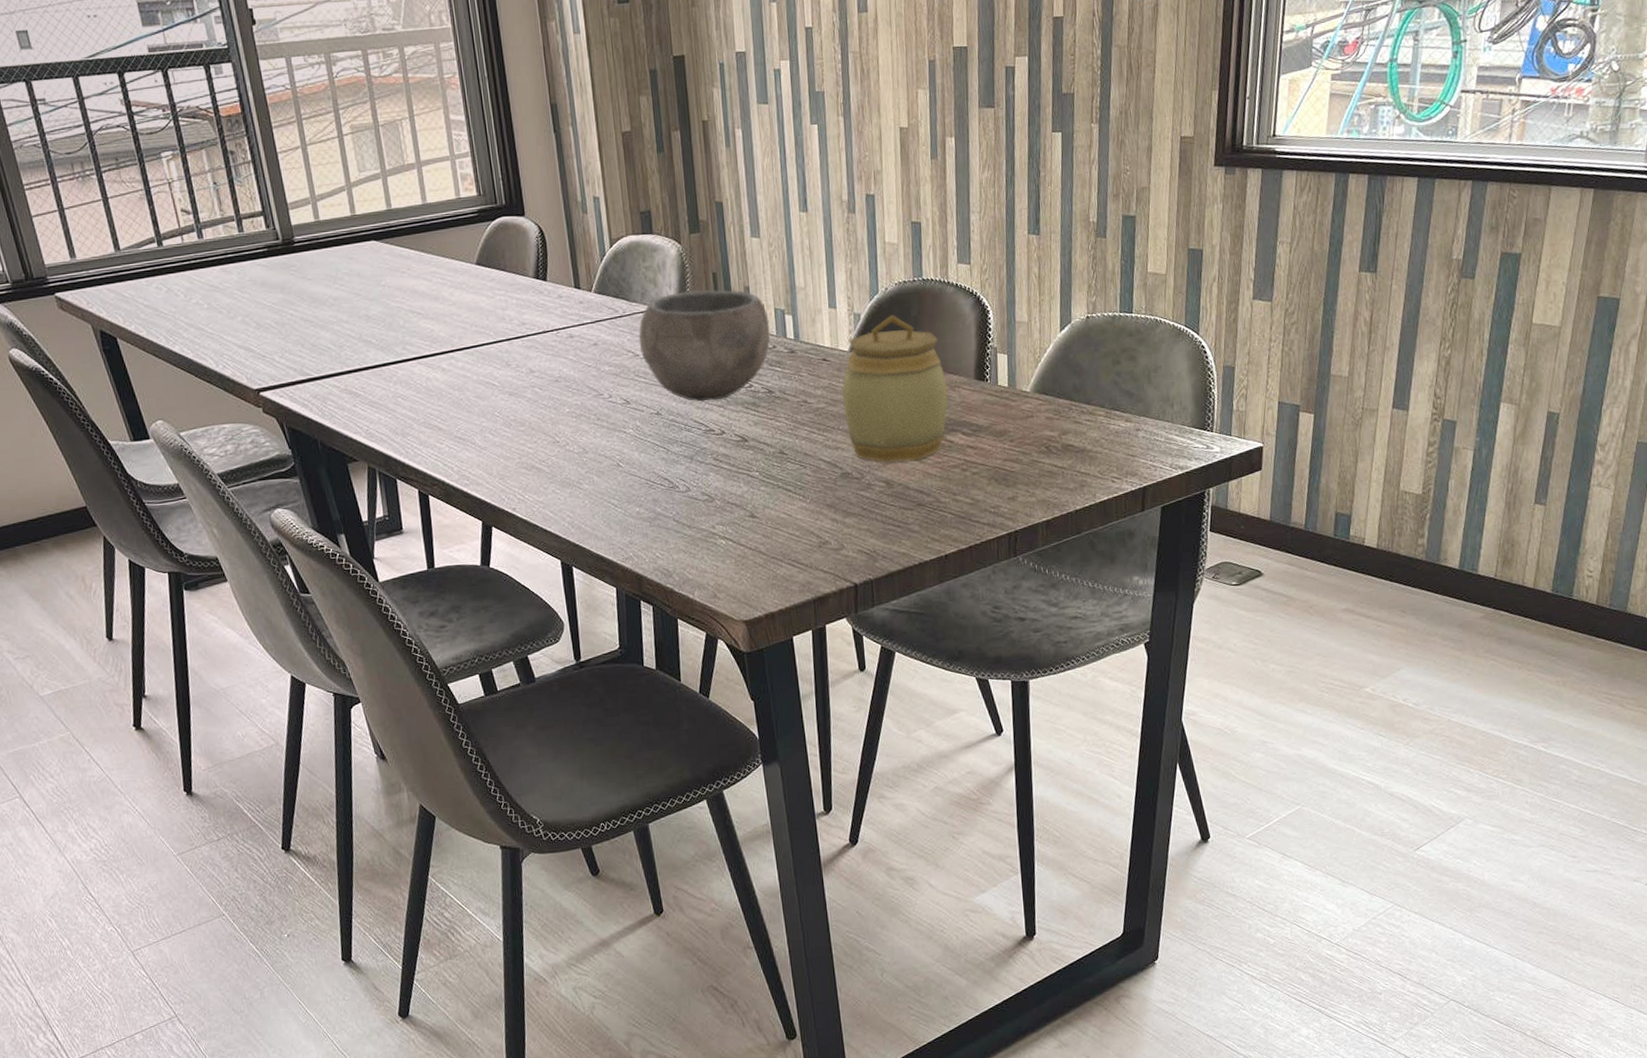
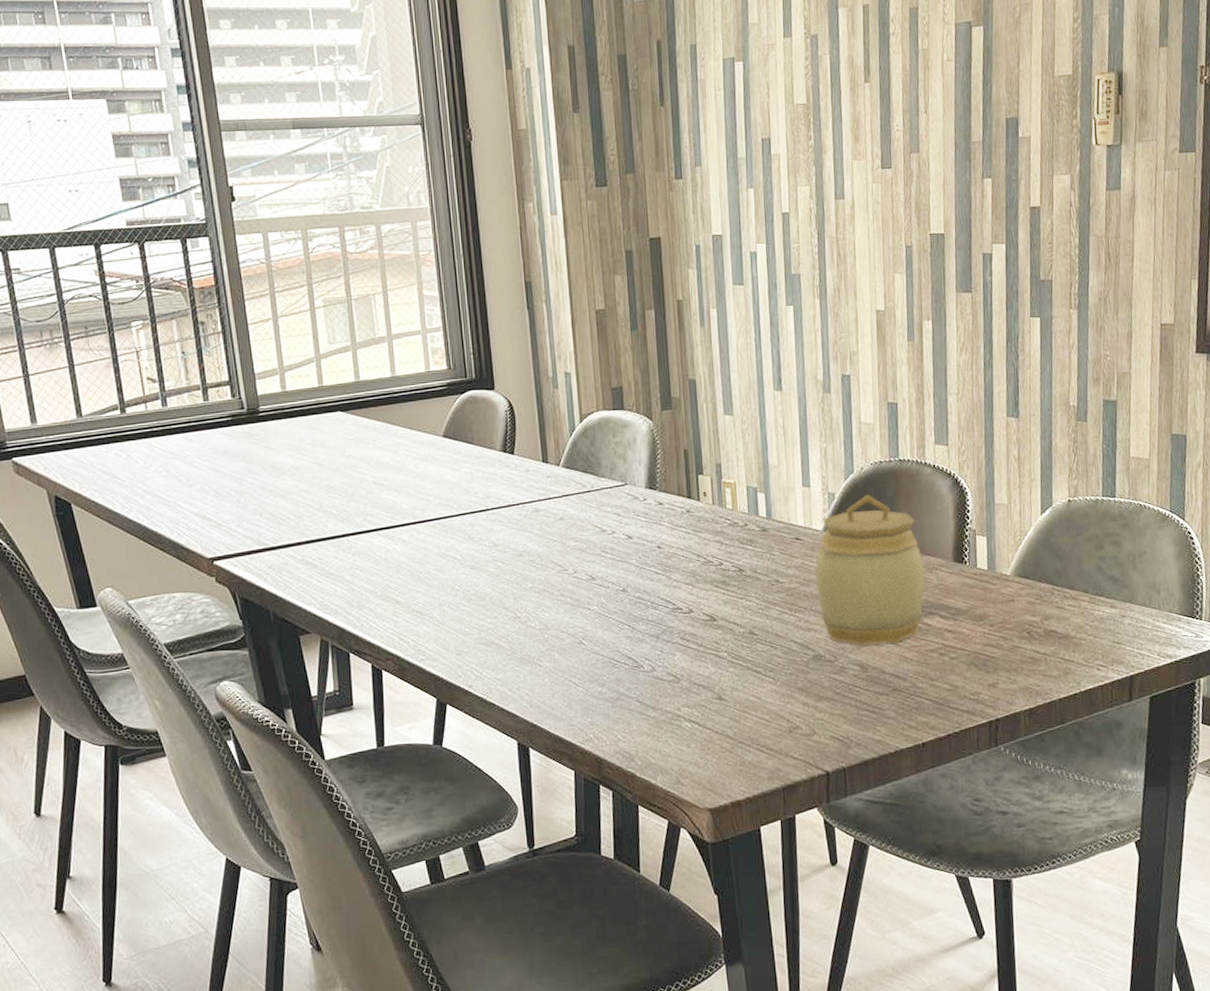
bowl: present [638,289,771,402] -> none [606,466,742,579]

